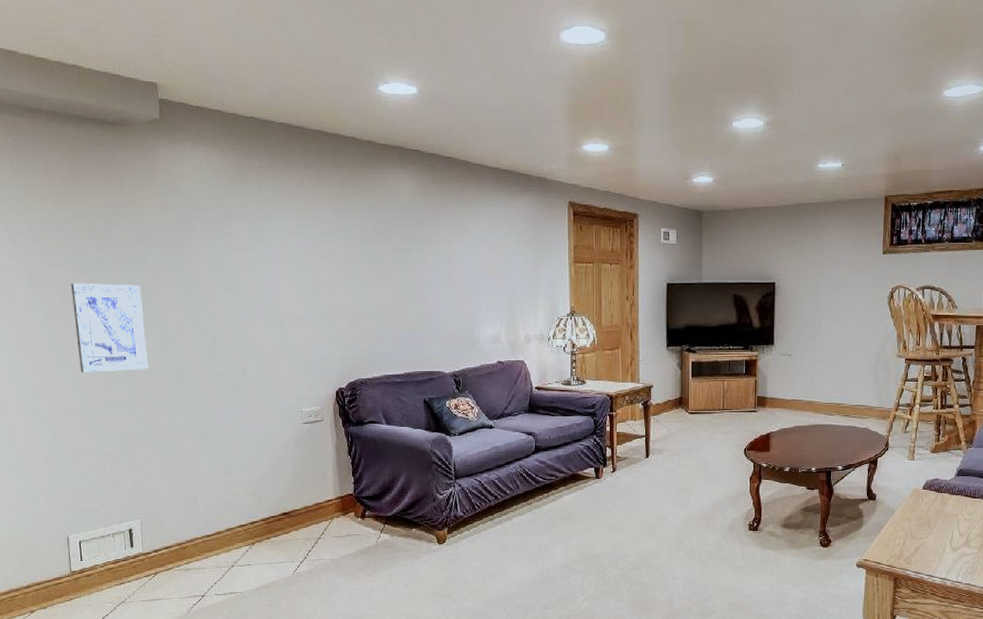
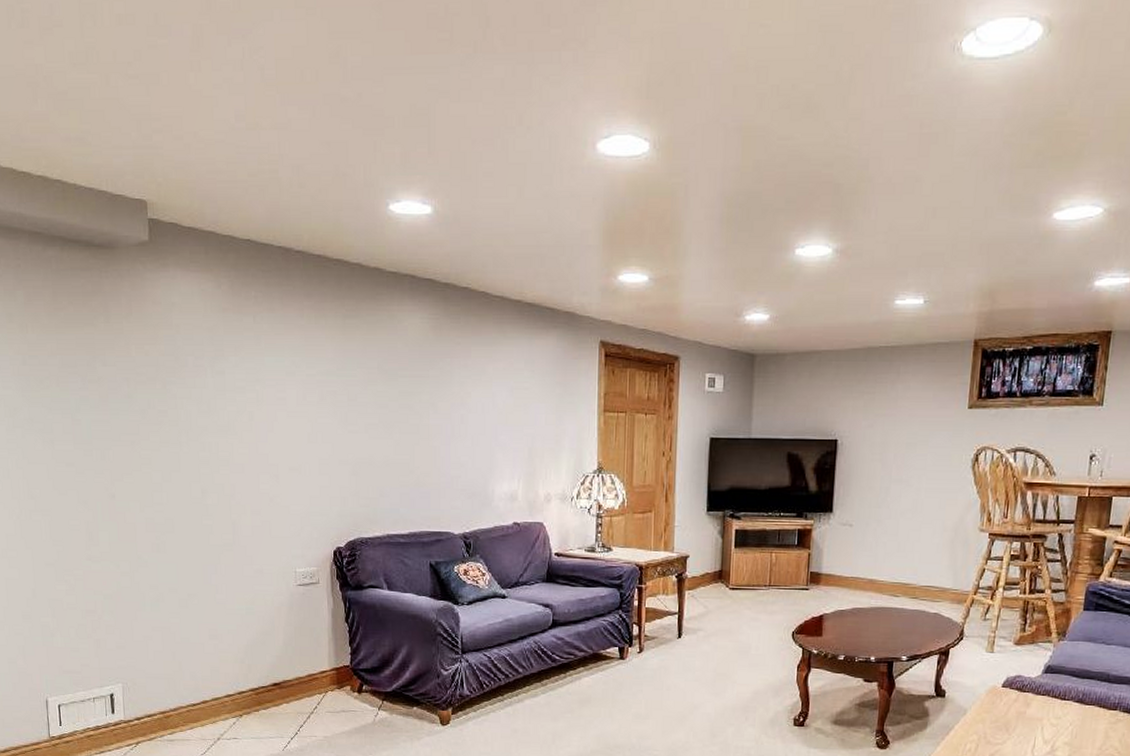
wall art: present [71,282,149,373] -> none [53,422,133,522]

